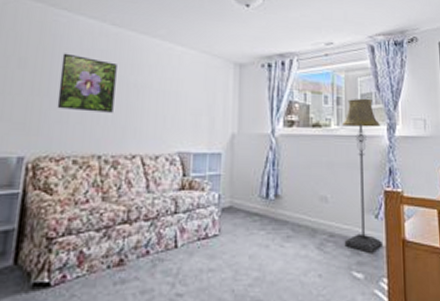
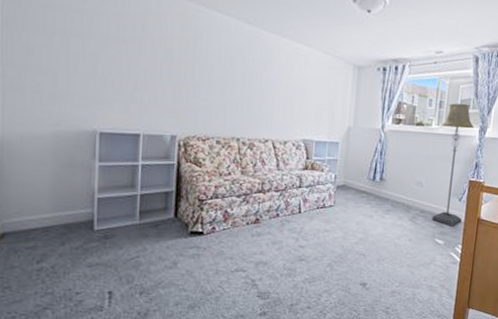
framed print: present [57,53,117,113] -> none [201,47,251,103]

